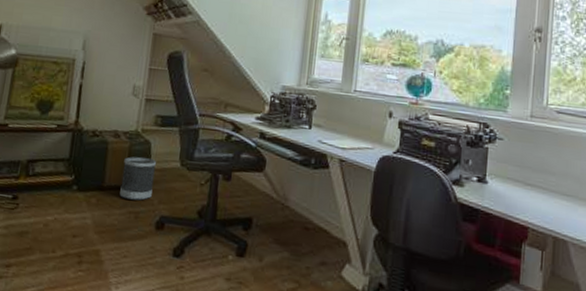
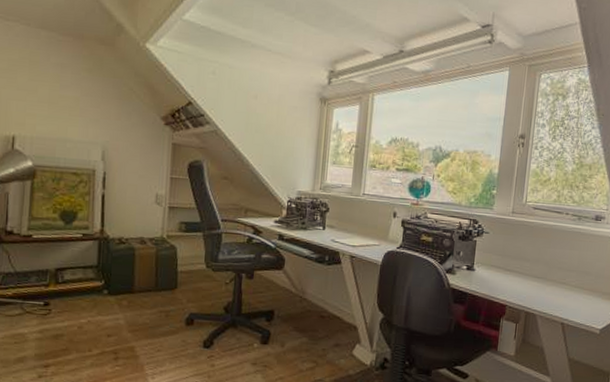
wastebasket: present [119,156,156,201] -> none [150,261,182,301]

